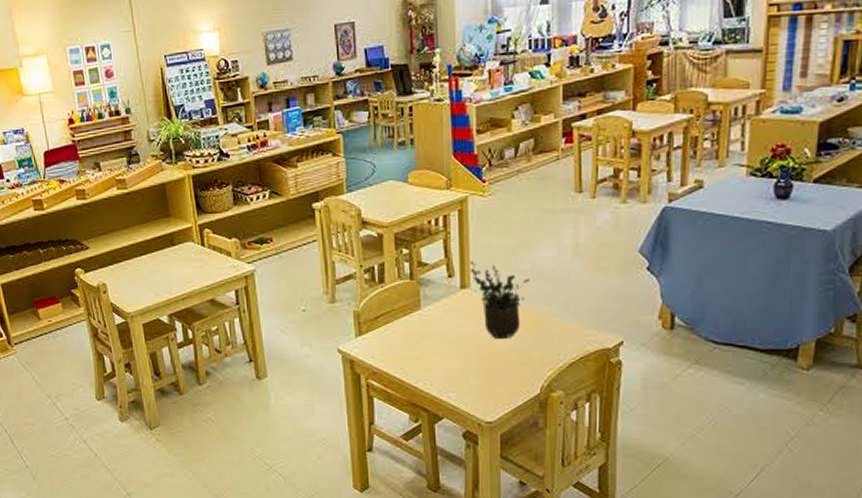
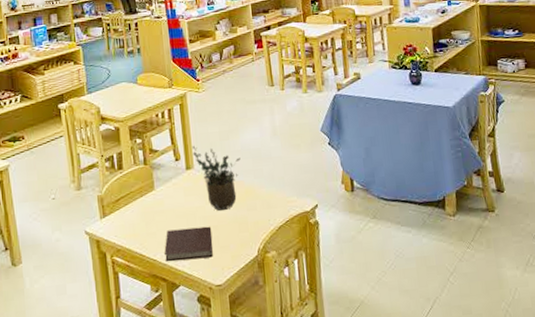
notebook: none [428,355,486,391] -> present [164,226,213,262]

